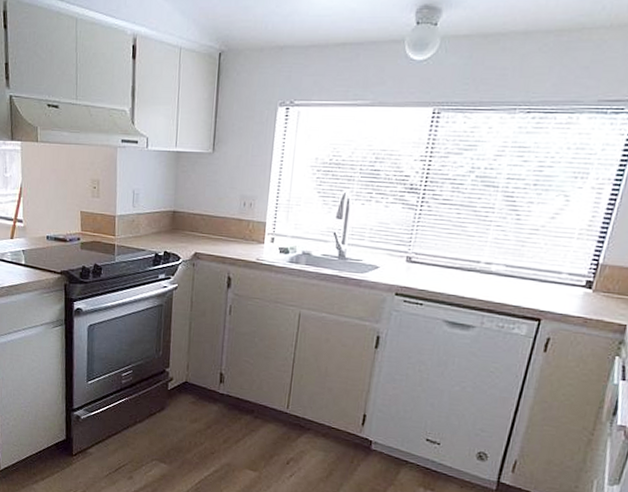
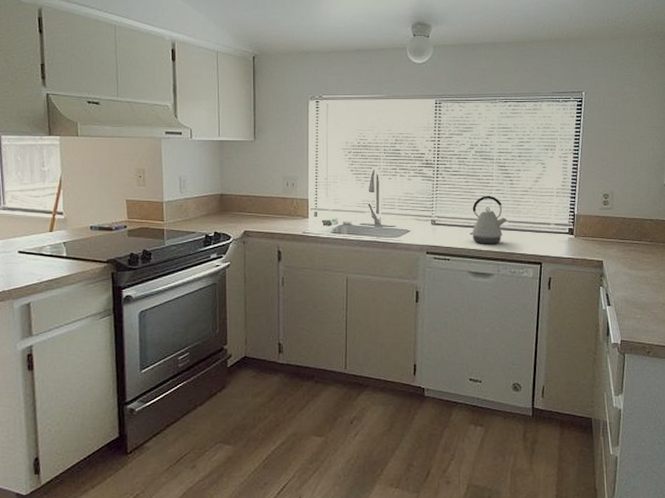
kettle: none [452,231,505,292] -> present [469,195,508,244]

